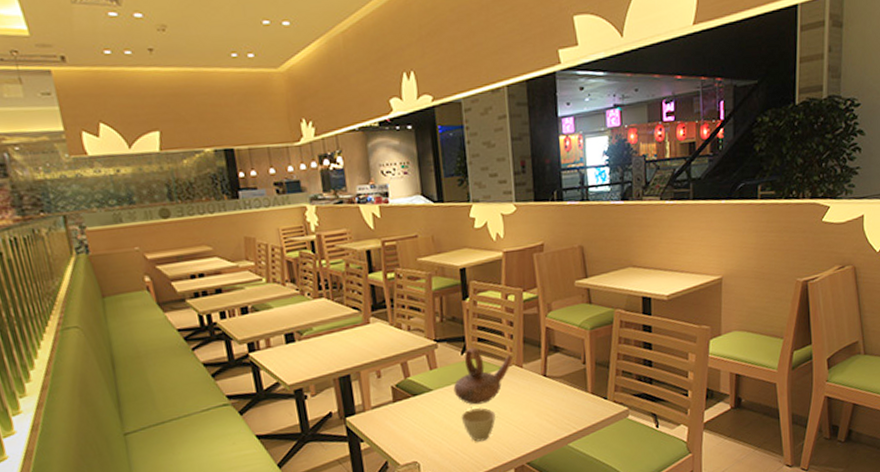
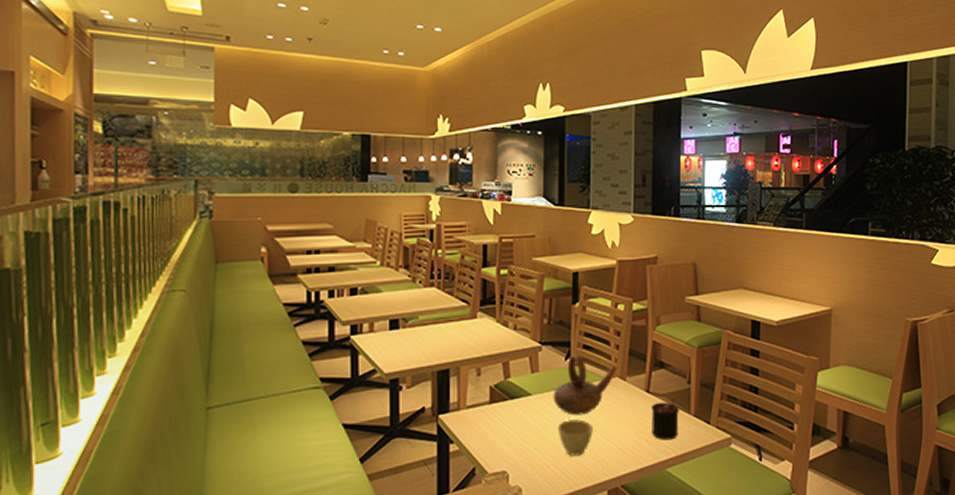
candle: none [549,379,578,419] -> present [651,399,680,440]

